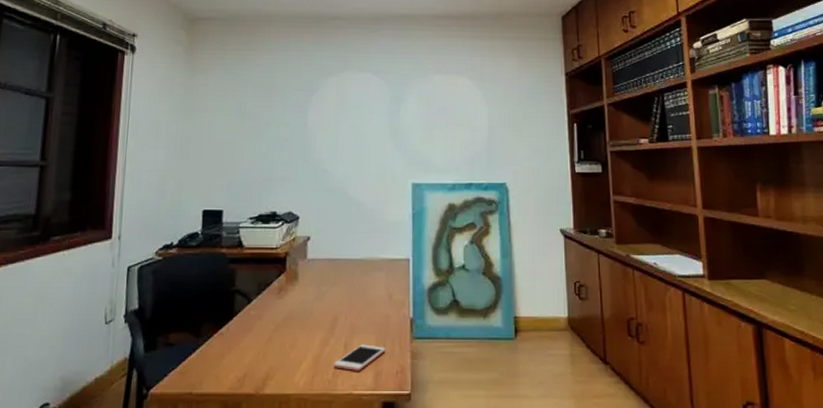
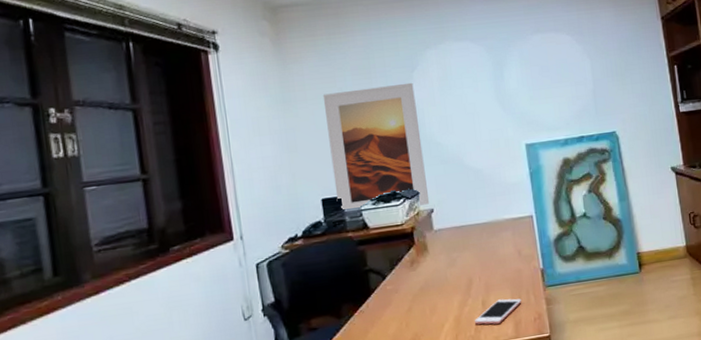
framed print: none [217,106,310,231] -> present [322,82,430,209]

